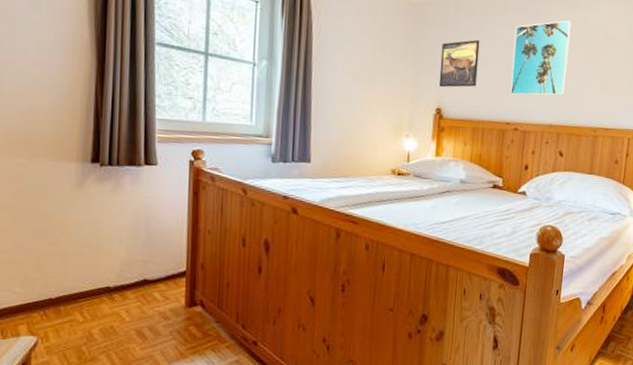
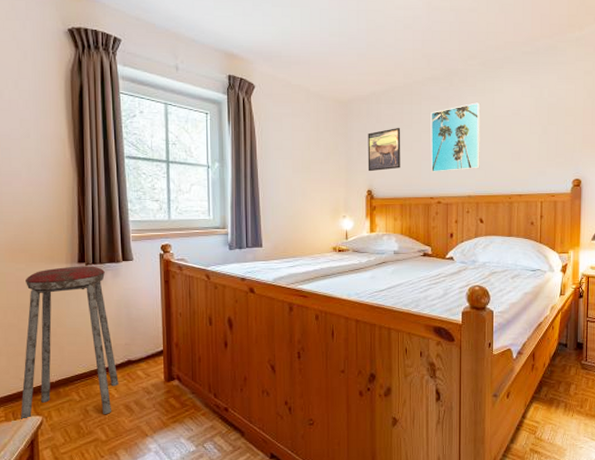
music stool: none [10,166,131,341] -> present [20,266,119,422]

